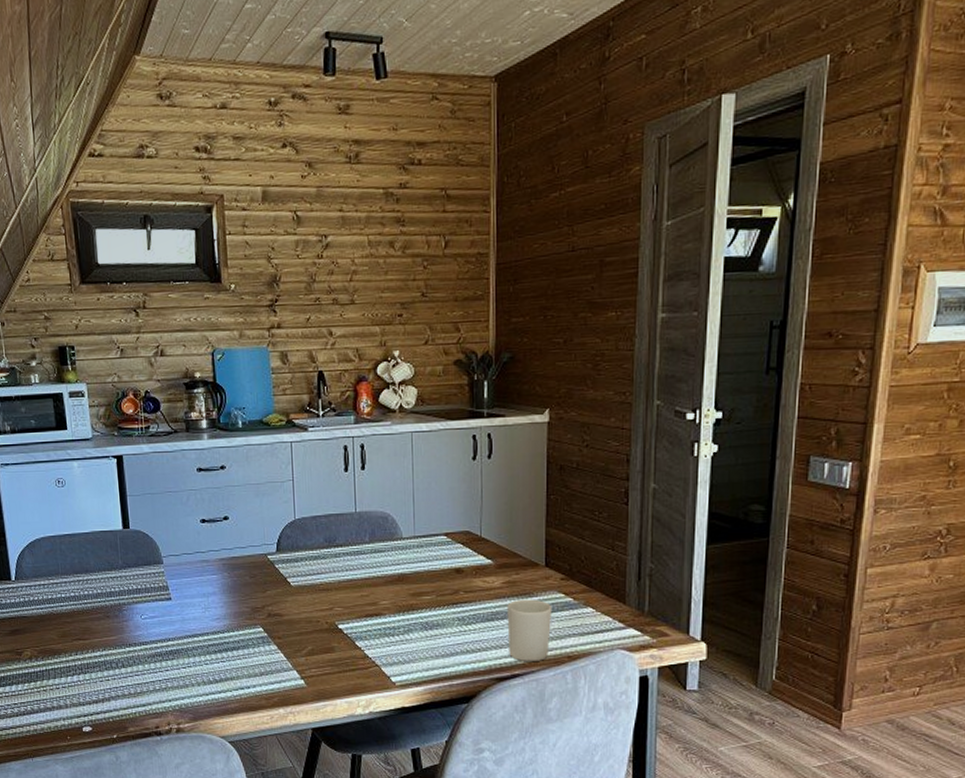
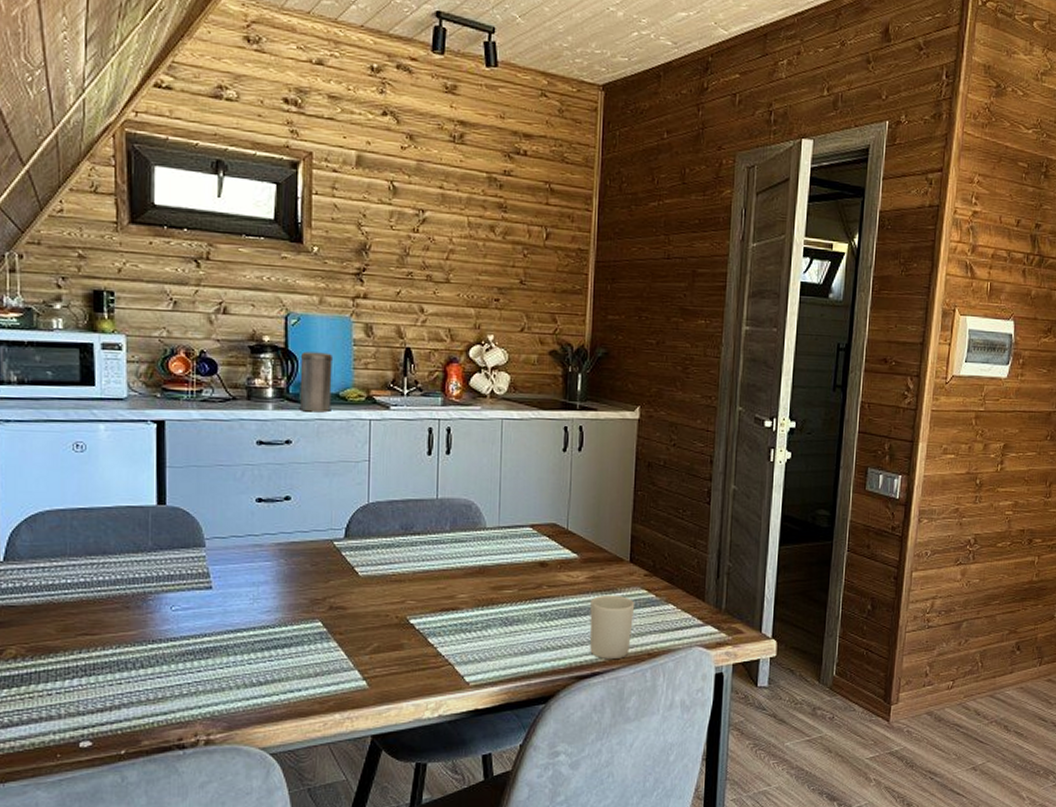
canister: none [227,383,257,439] -> present [299,351,332,413]

